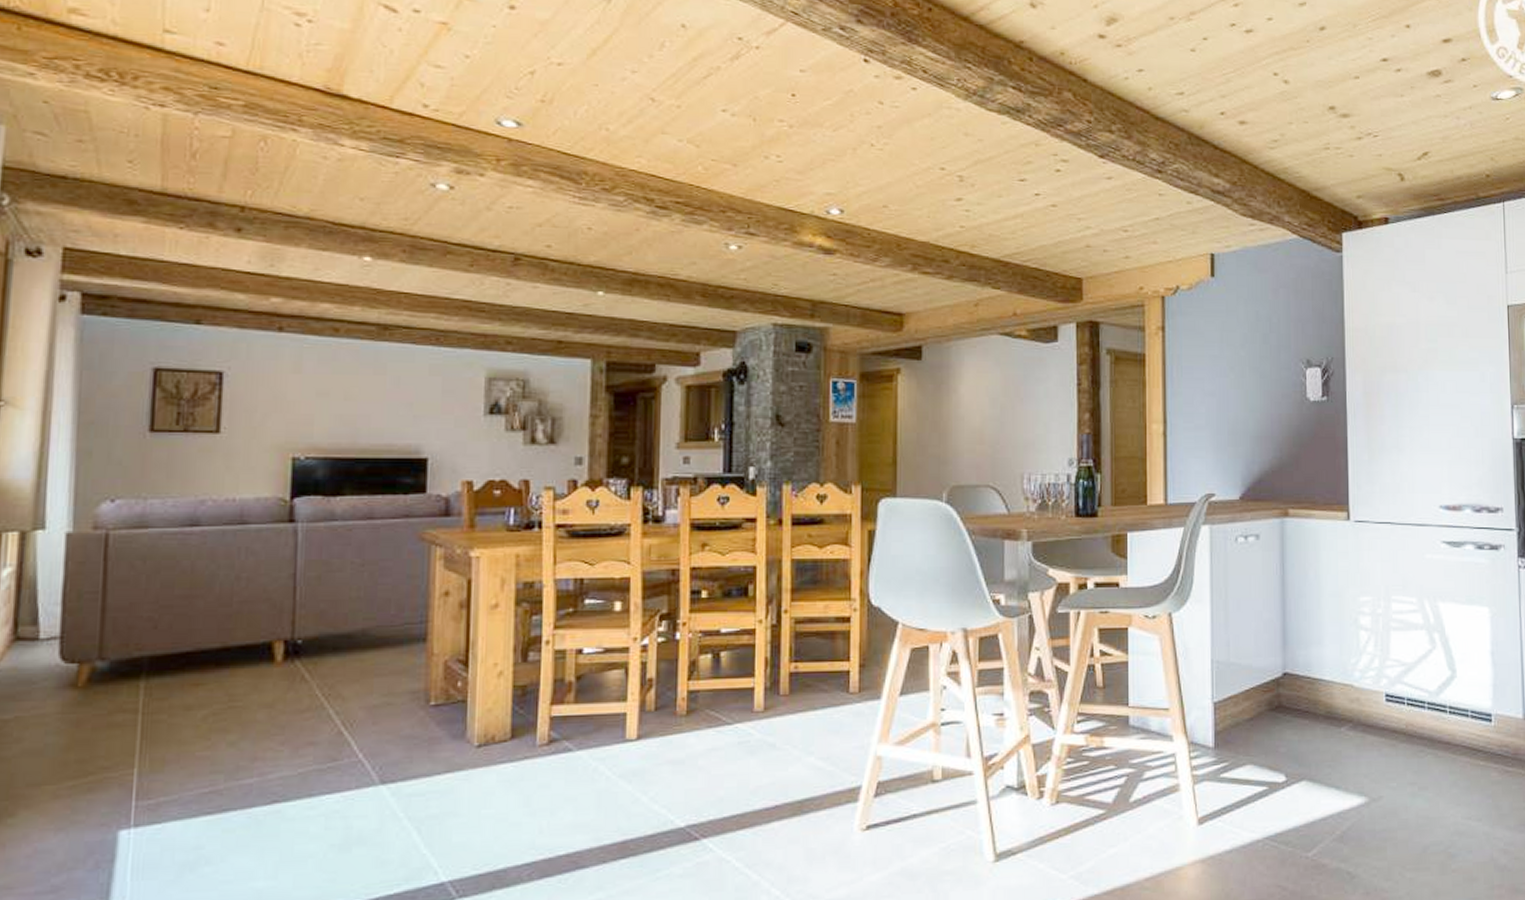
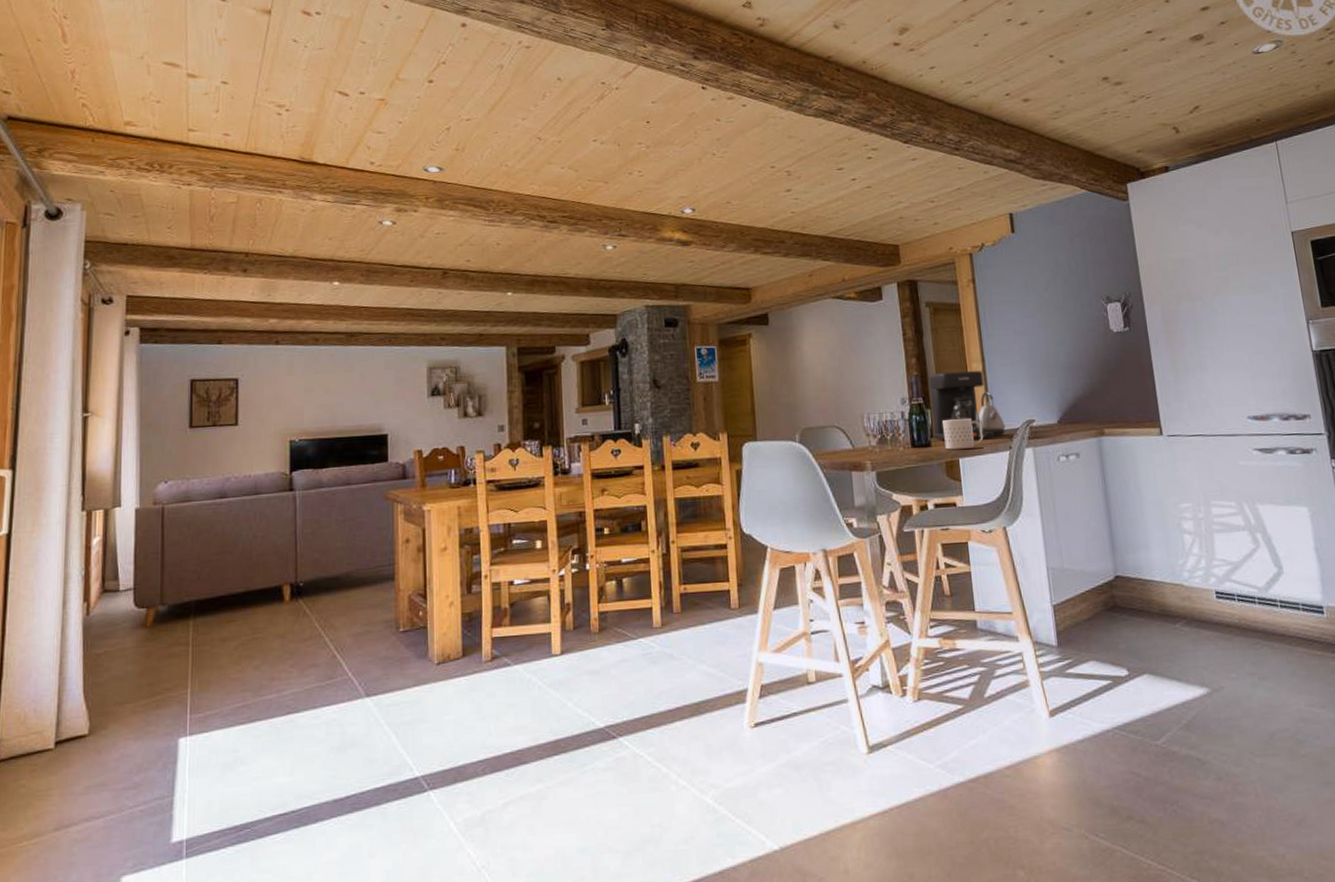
coffee maker: none [1100,433,1168,513] -> present [929,371,994,440]
mug: none [1112,486,1157,522] -> present [941,417,984,450]
kettle: none [1153,457,1182,510] -> present [978,391,1006,436]

